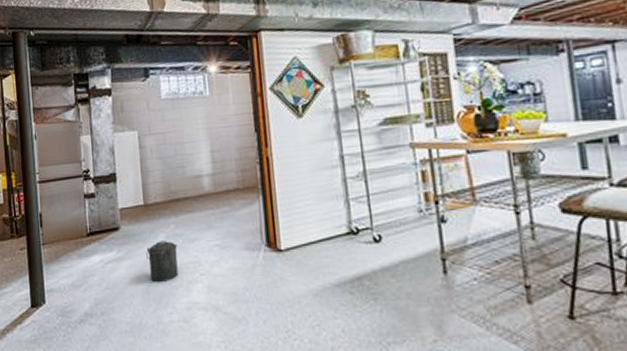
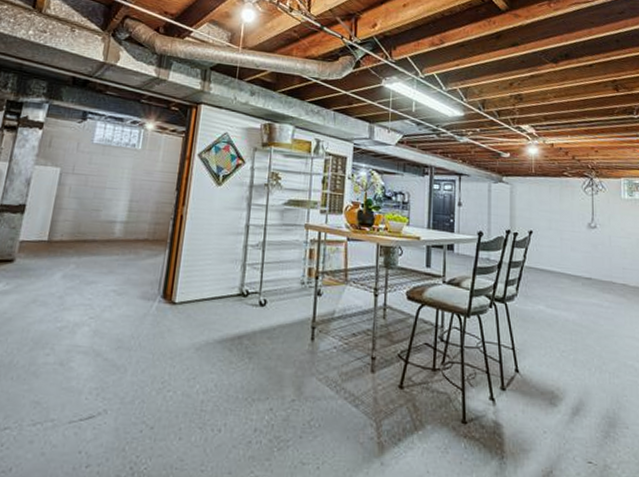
canister: present [146,239,179,282] -> none [35,278,73,321]

